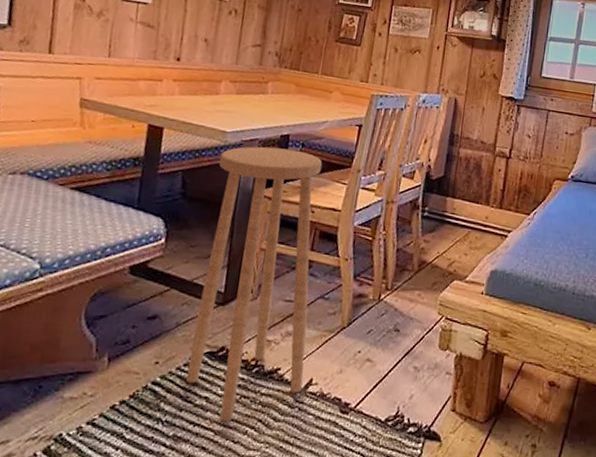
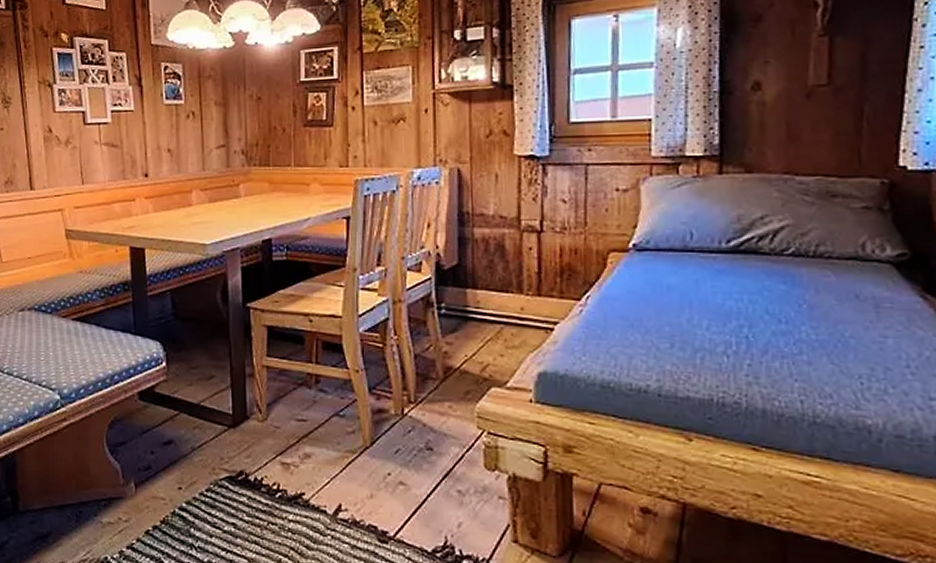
stool: present [185,146,323,421] -> none [204,255,331,549]

